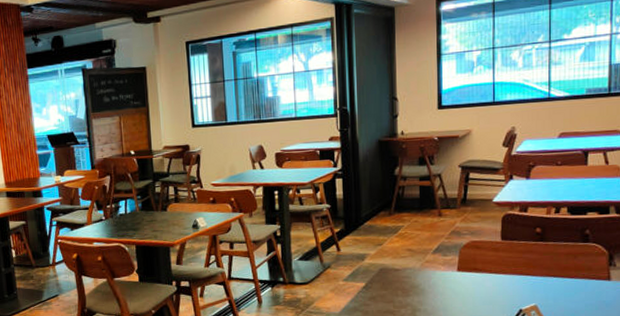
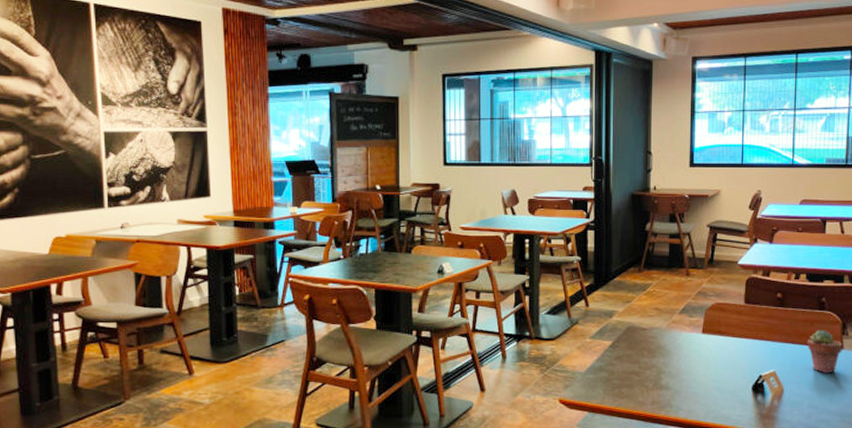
potted succulent: none [570,262,610,305] -> present [807,330,843,373]

